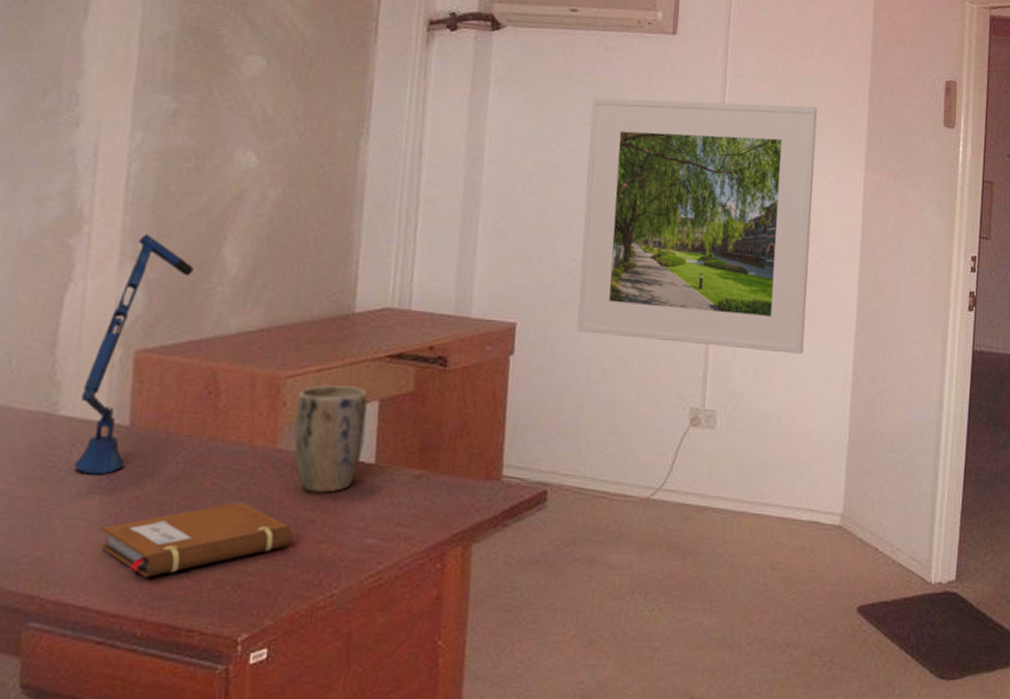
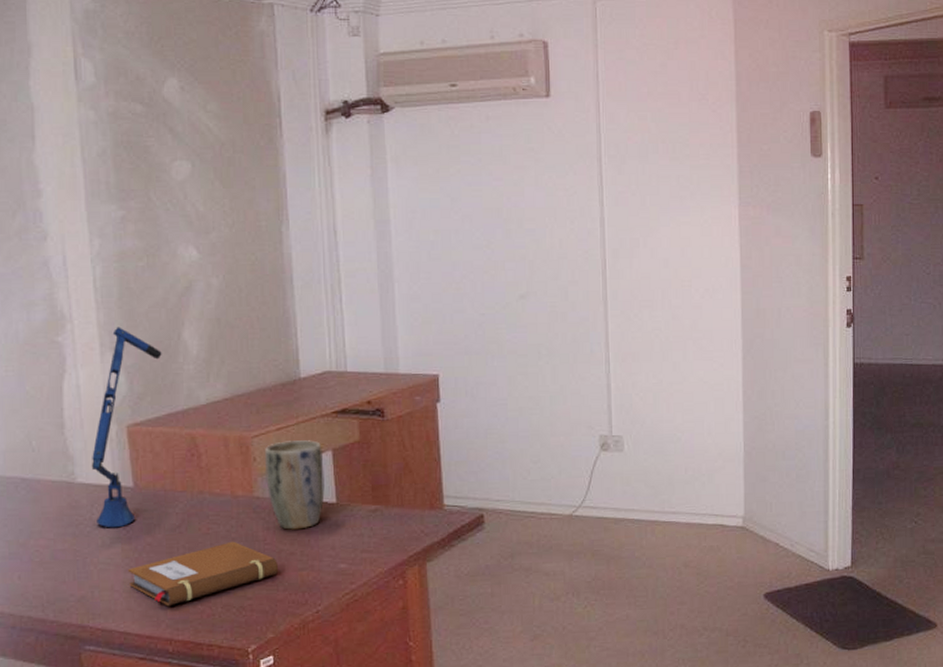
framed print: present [576,97,818,354] -> none [480,151,696,381]

